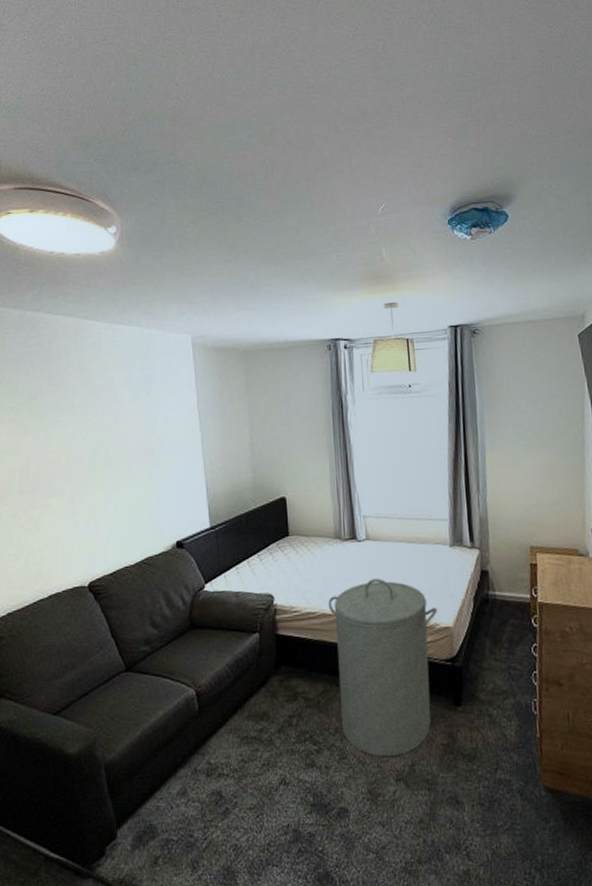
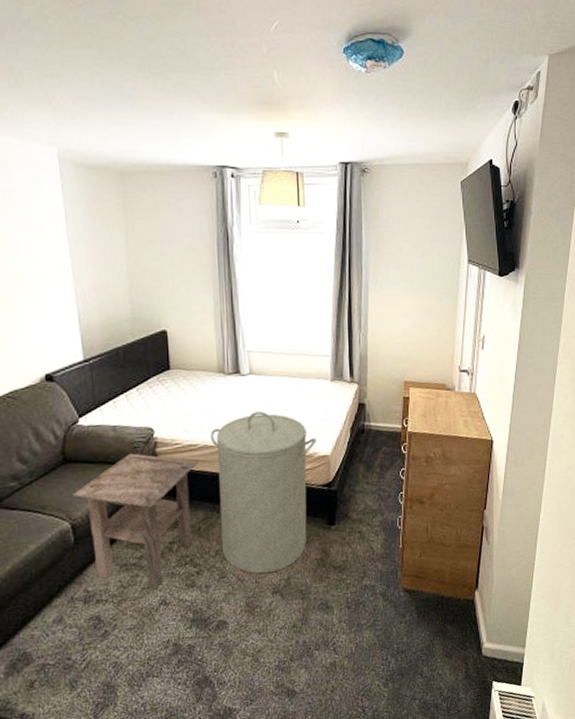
side table: none [198,620,317,766] -> present [72,453,198,589]

